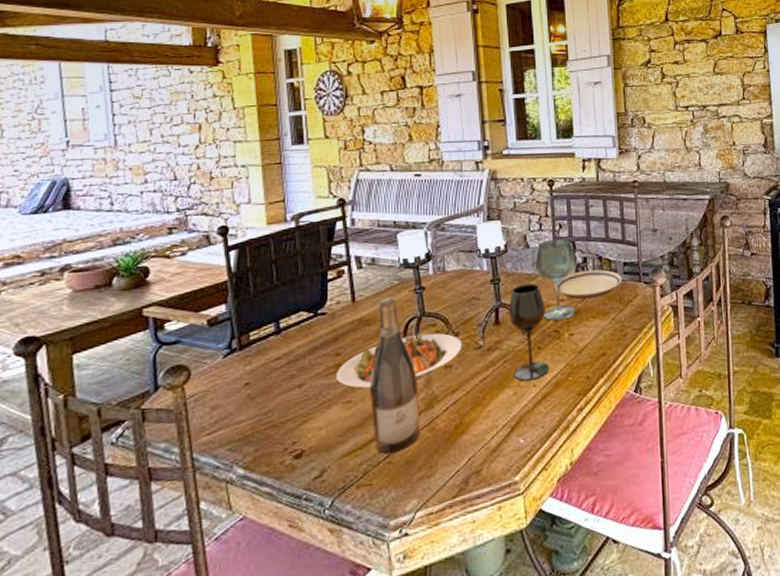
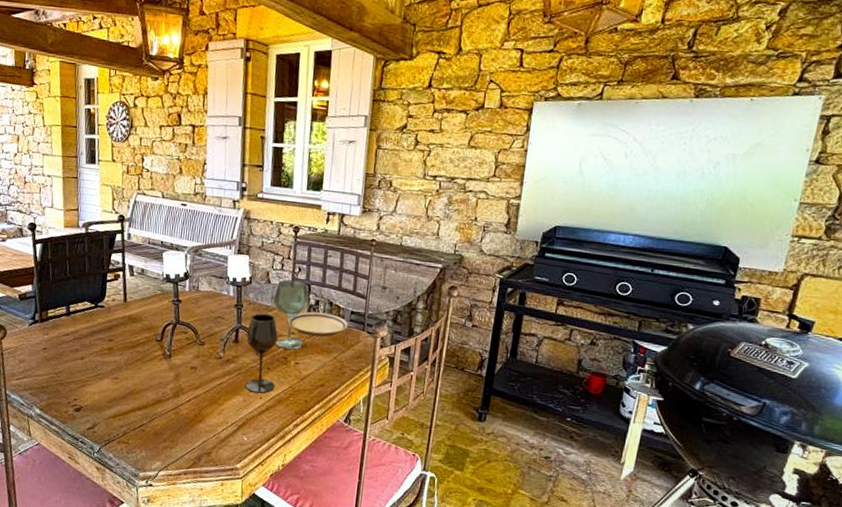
salad: present [335,332,463,388] -> none [108,337,207,373]
wine bottle: present [370,297,420,454] -> none [132,303,169,424]

